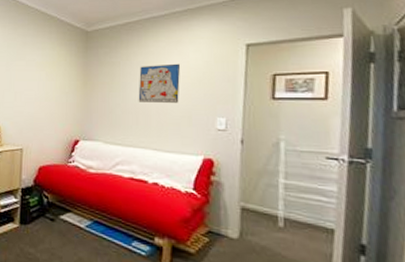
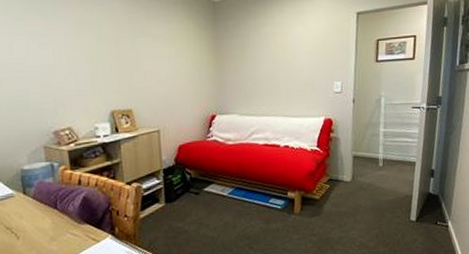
wall art: present [138,63,181,103] -> none [267,33,304,73]

